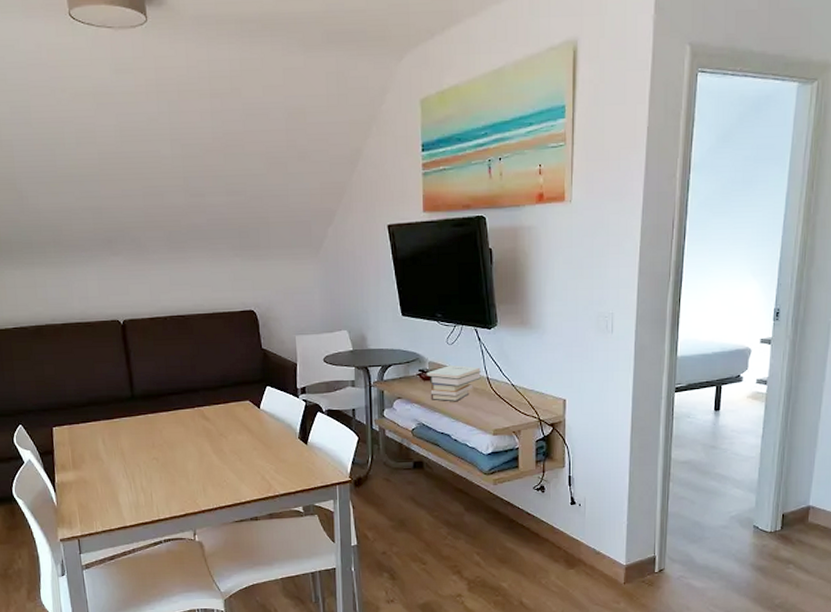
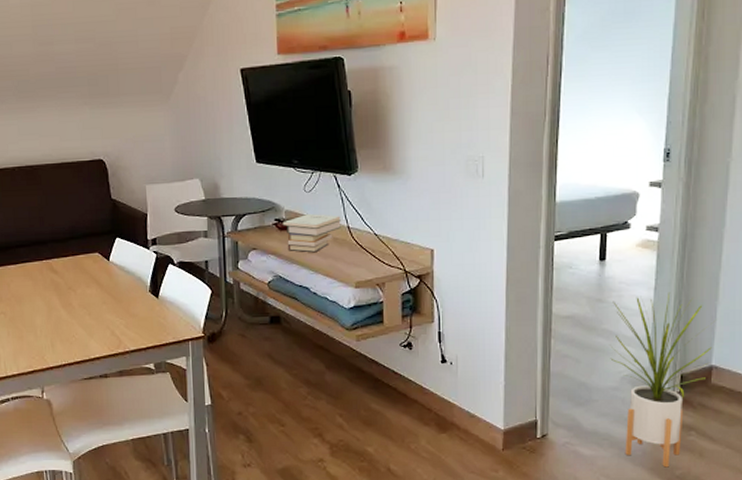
house plant: none [721,440,813,597] -> present [610,292,716,468]

